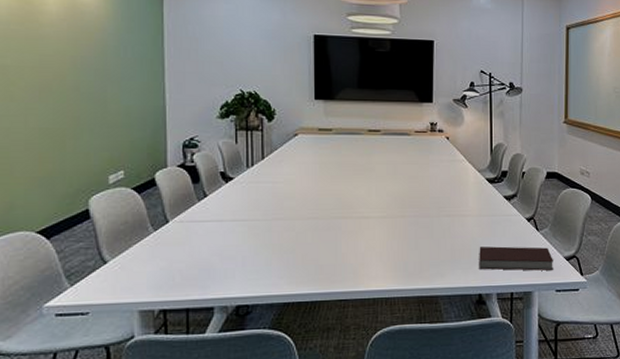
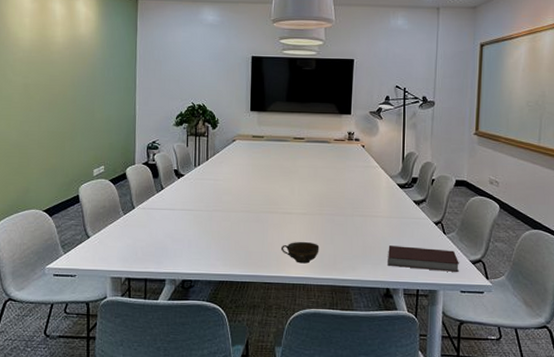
cup: none [357,248,403,275] -> present [280,241,320,264]

